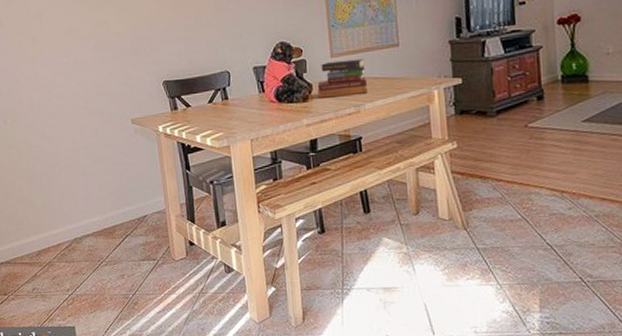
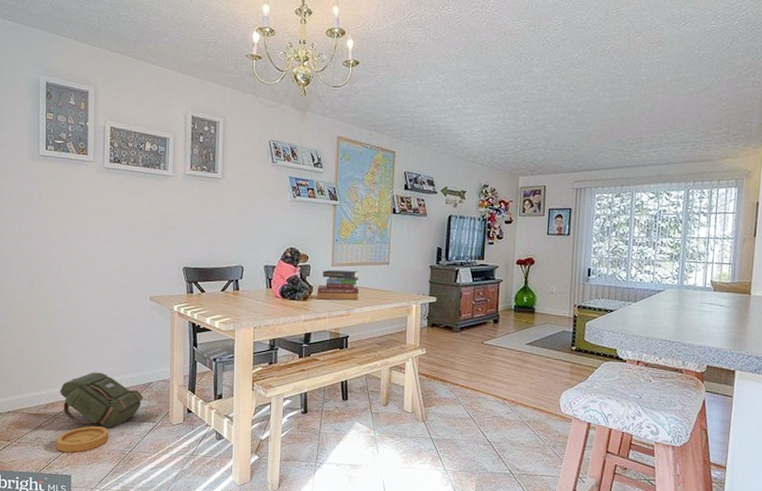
backpack: none [50,210,140,271] -> present [60,372,144,429]
pet bowl: none [54,270,109,302] -> present [56,426,109,453]

